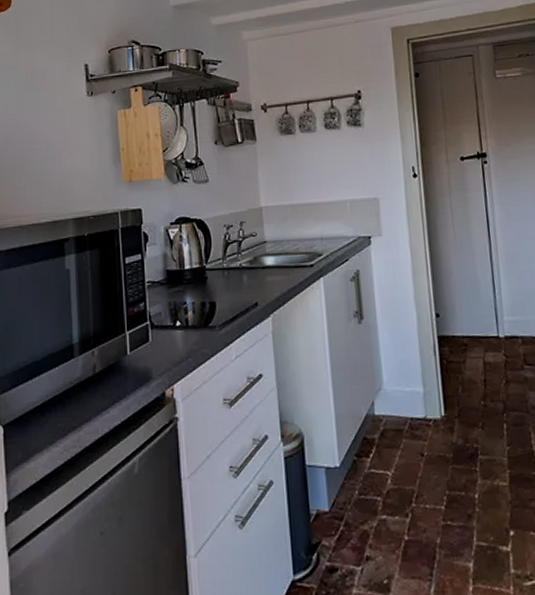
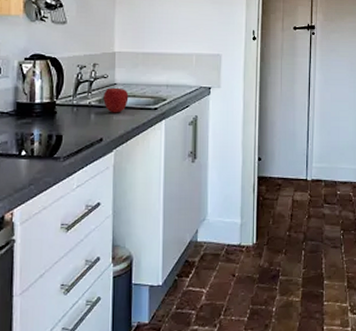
apple: none [254,245,281,274] -> present [103,87,129,113]

